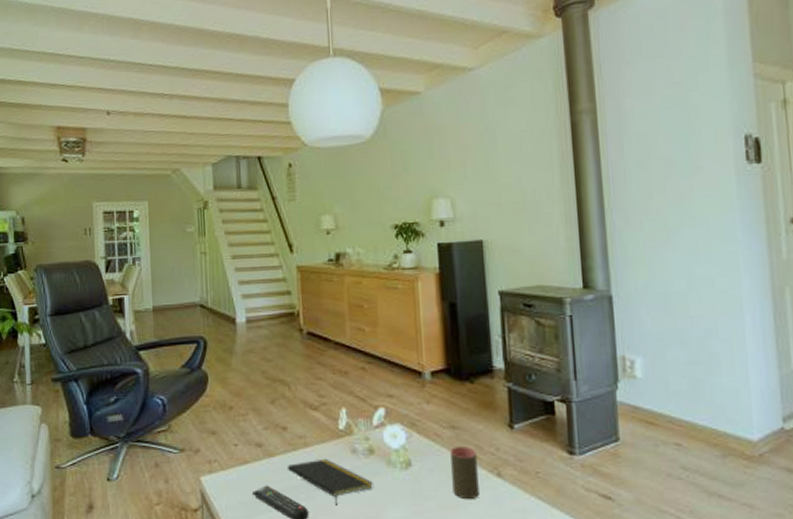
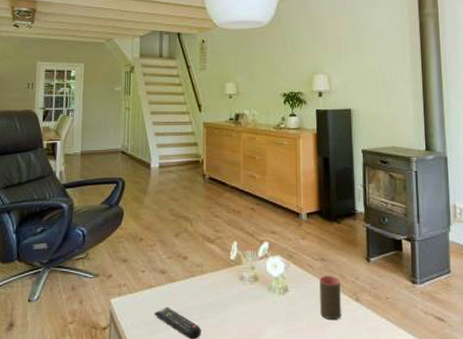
notepad: present [287,458,373,506] -> none [185,284,256,325]

